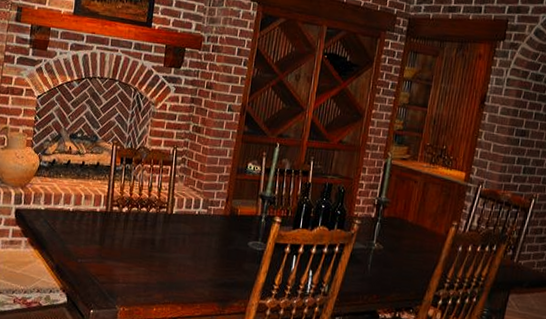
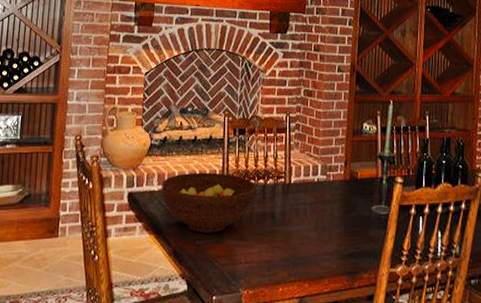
fruit bowl: none [48,195,139,253] -> present [162,172,257,233]

